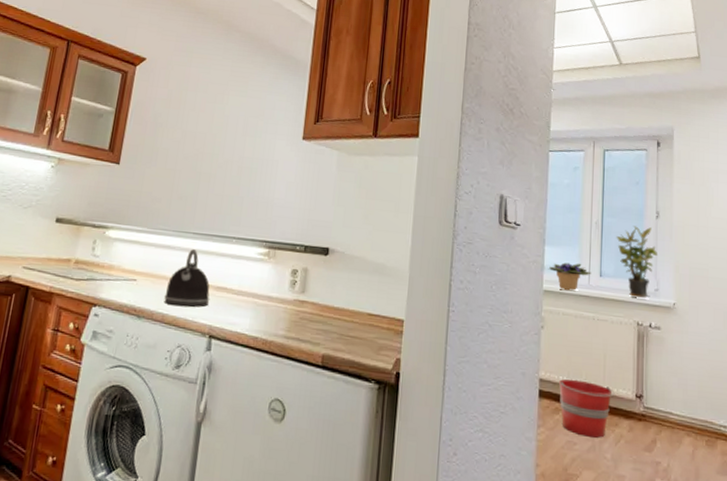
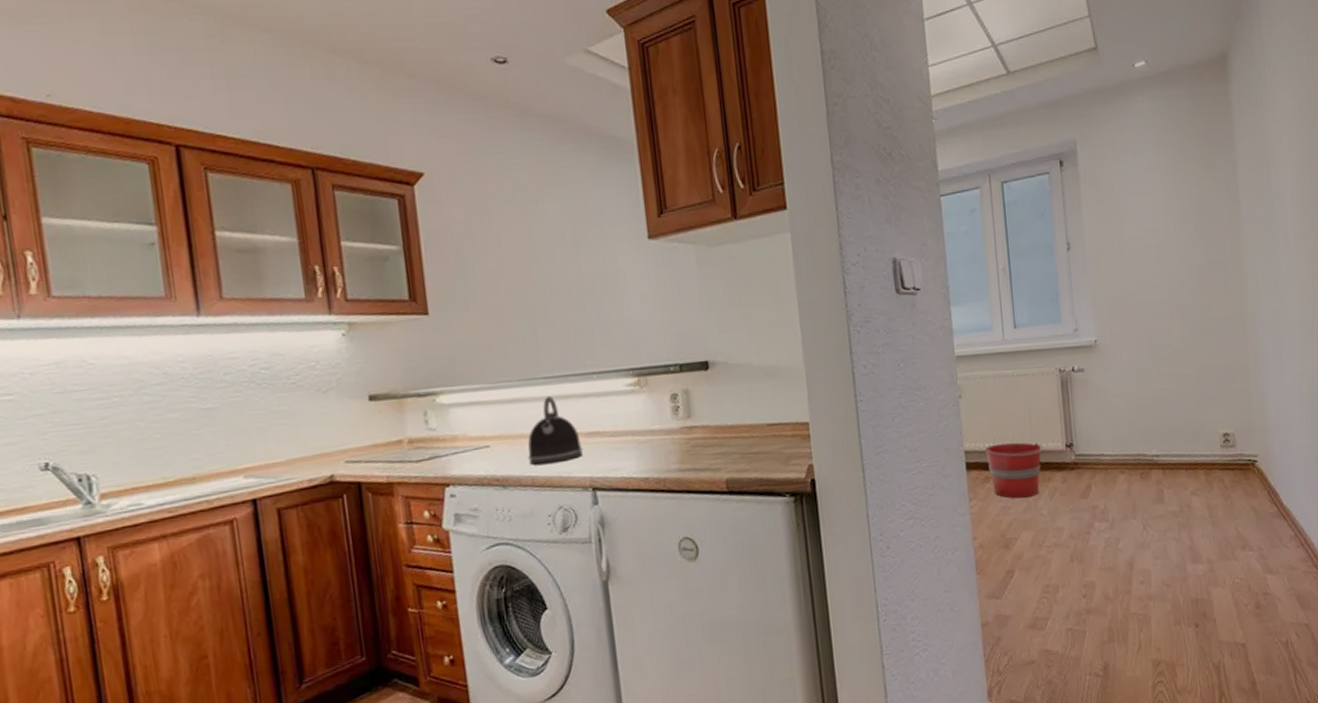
potted flower: present [548,262,591,291] -> none [957,318,1005,352]
potted plant: present [616,226,657,299] -> none [1026,262,1073,344]

